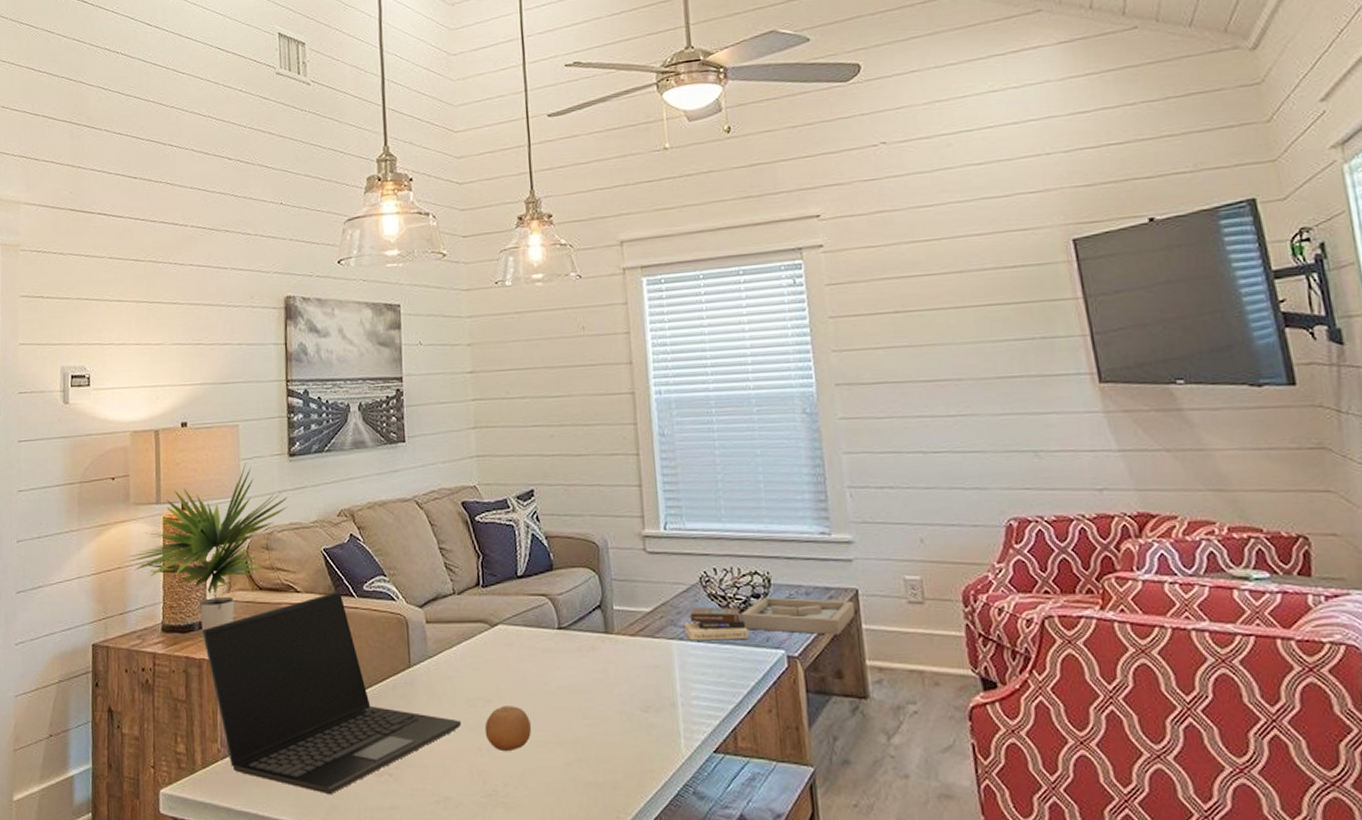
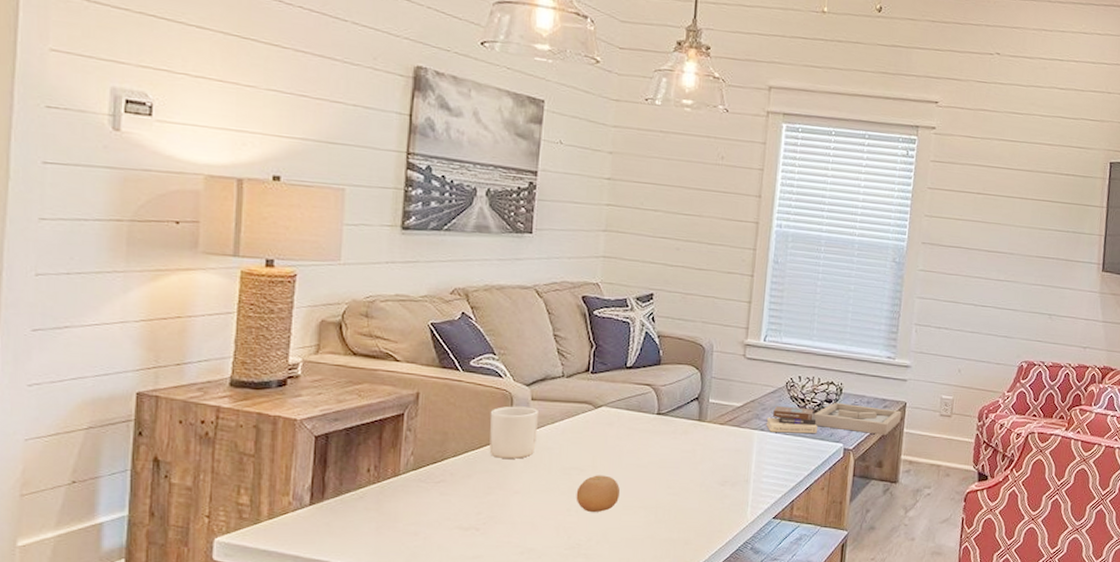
plant: present [123,461,288,644] -> none [185,227,396,402]
laptop: present [202,591,461,795] -> none [281,364,554,546]
mug: none [388,631,437,691] -> present [489,406,540,459]

